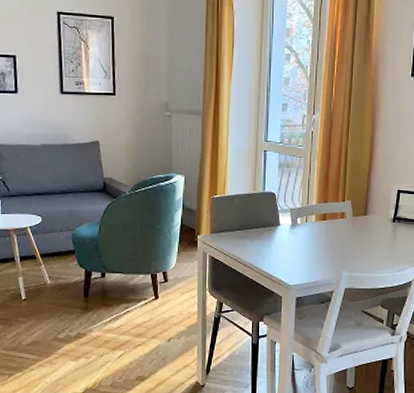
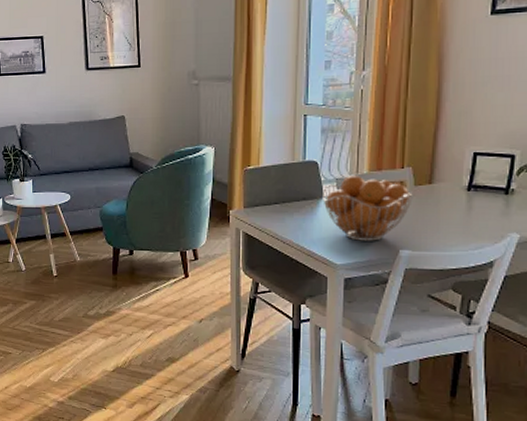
fruit basket: none [279,205,351,264] -> present [323,174,413,241]

